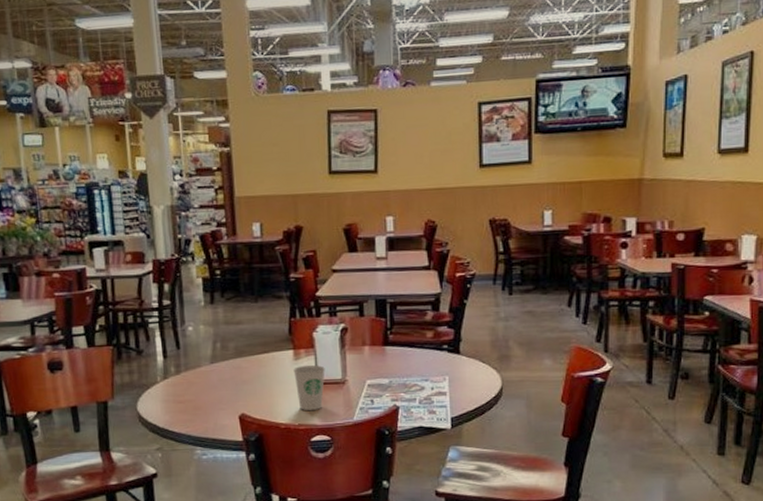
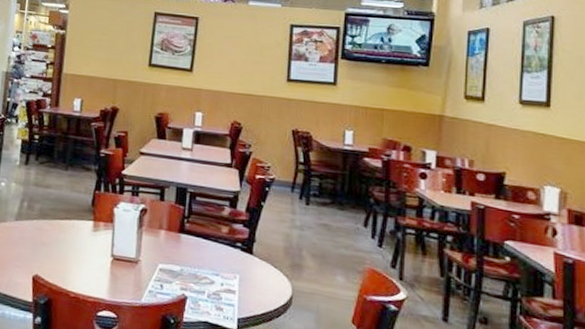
paper cup: present [293,364,325,411] -> none [90,238,121,285]

